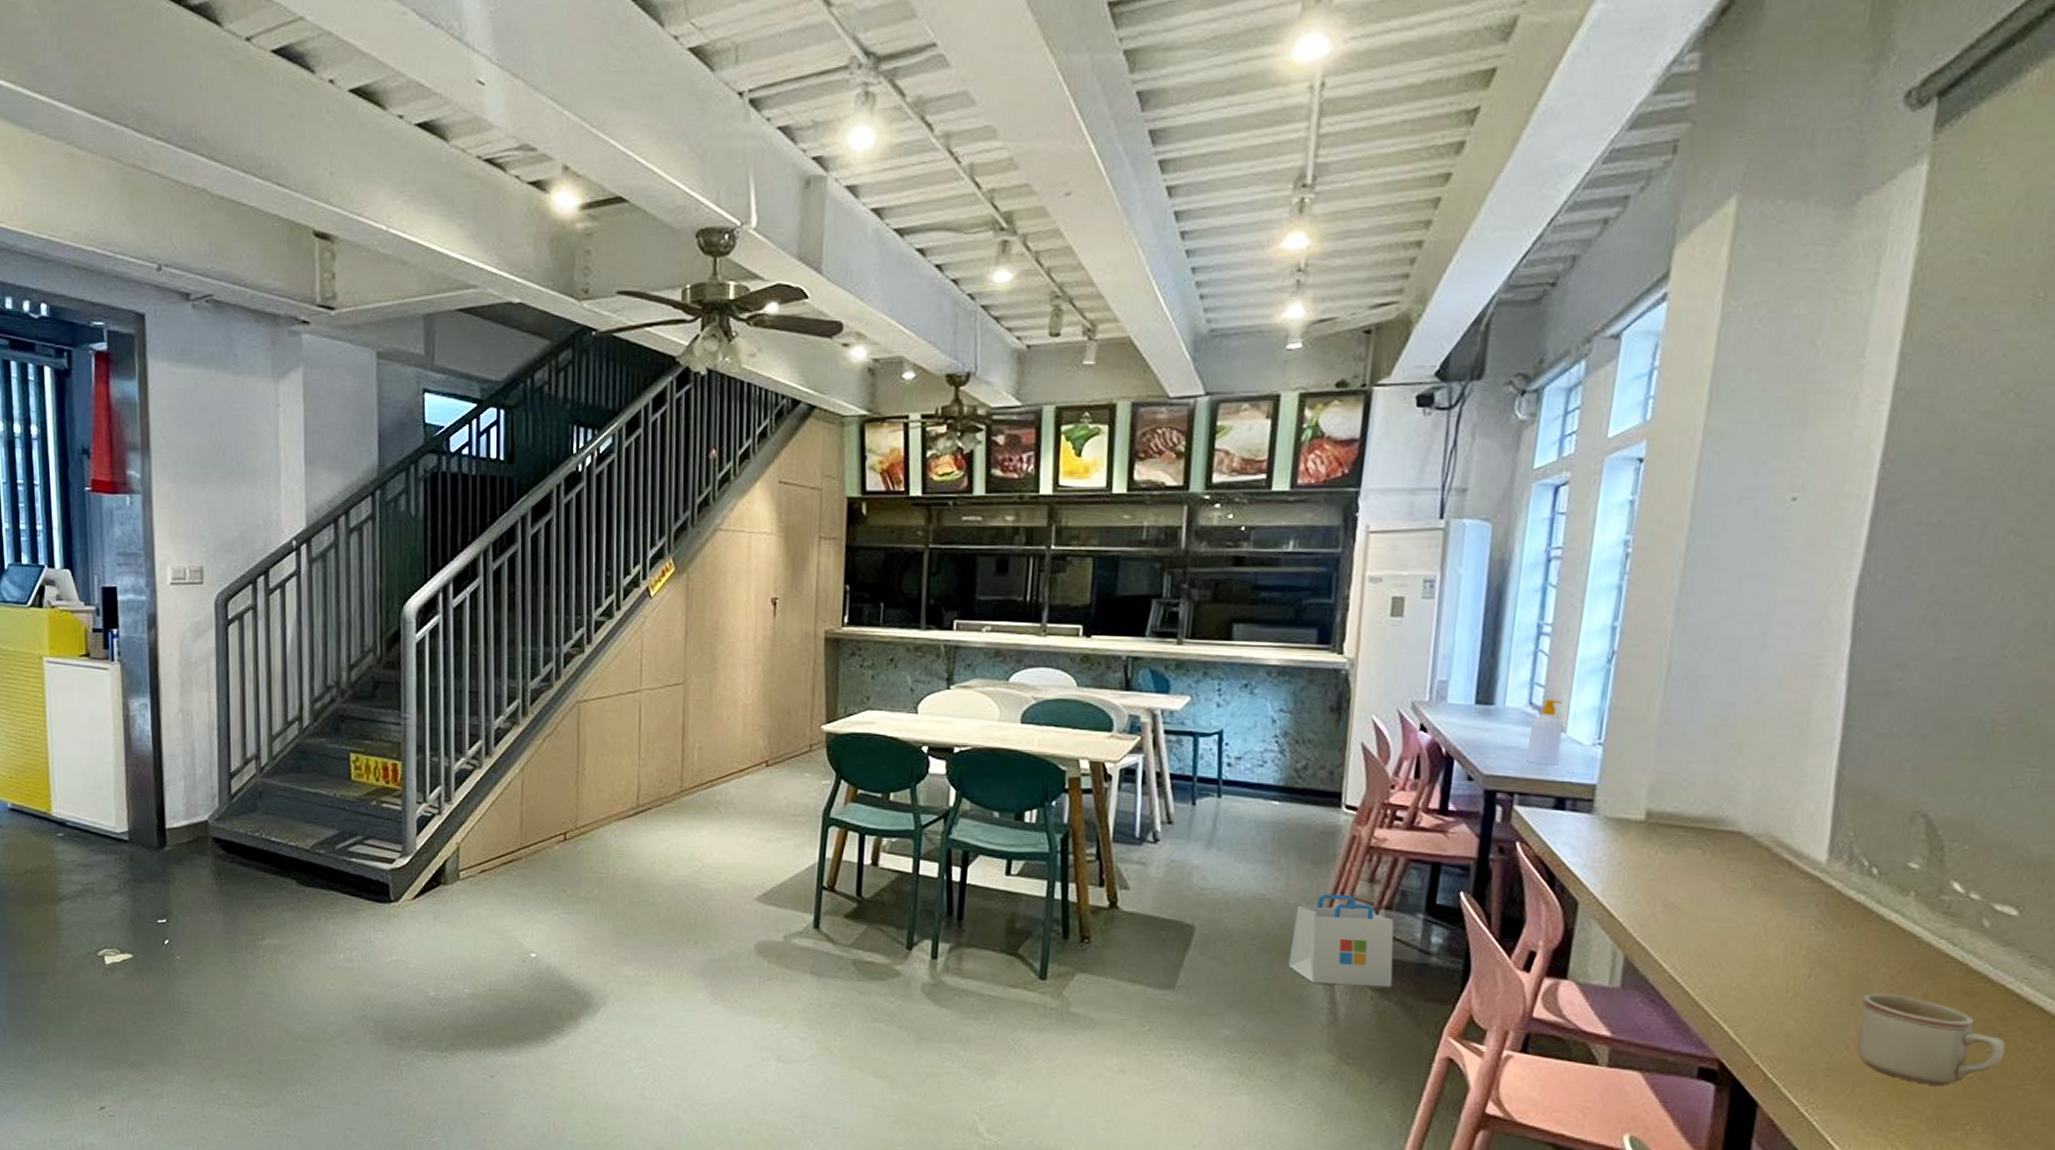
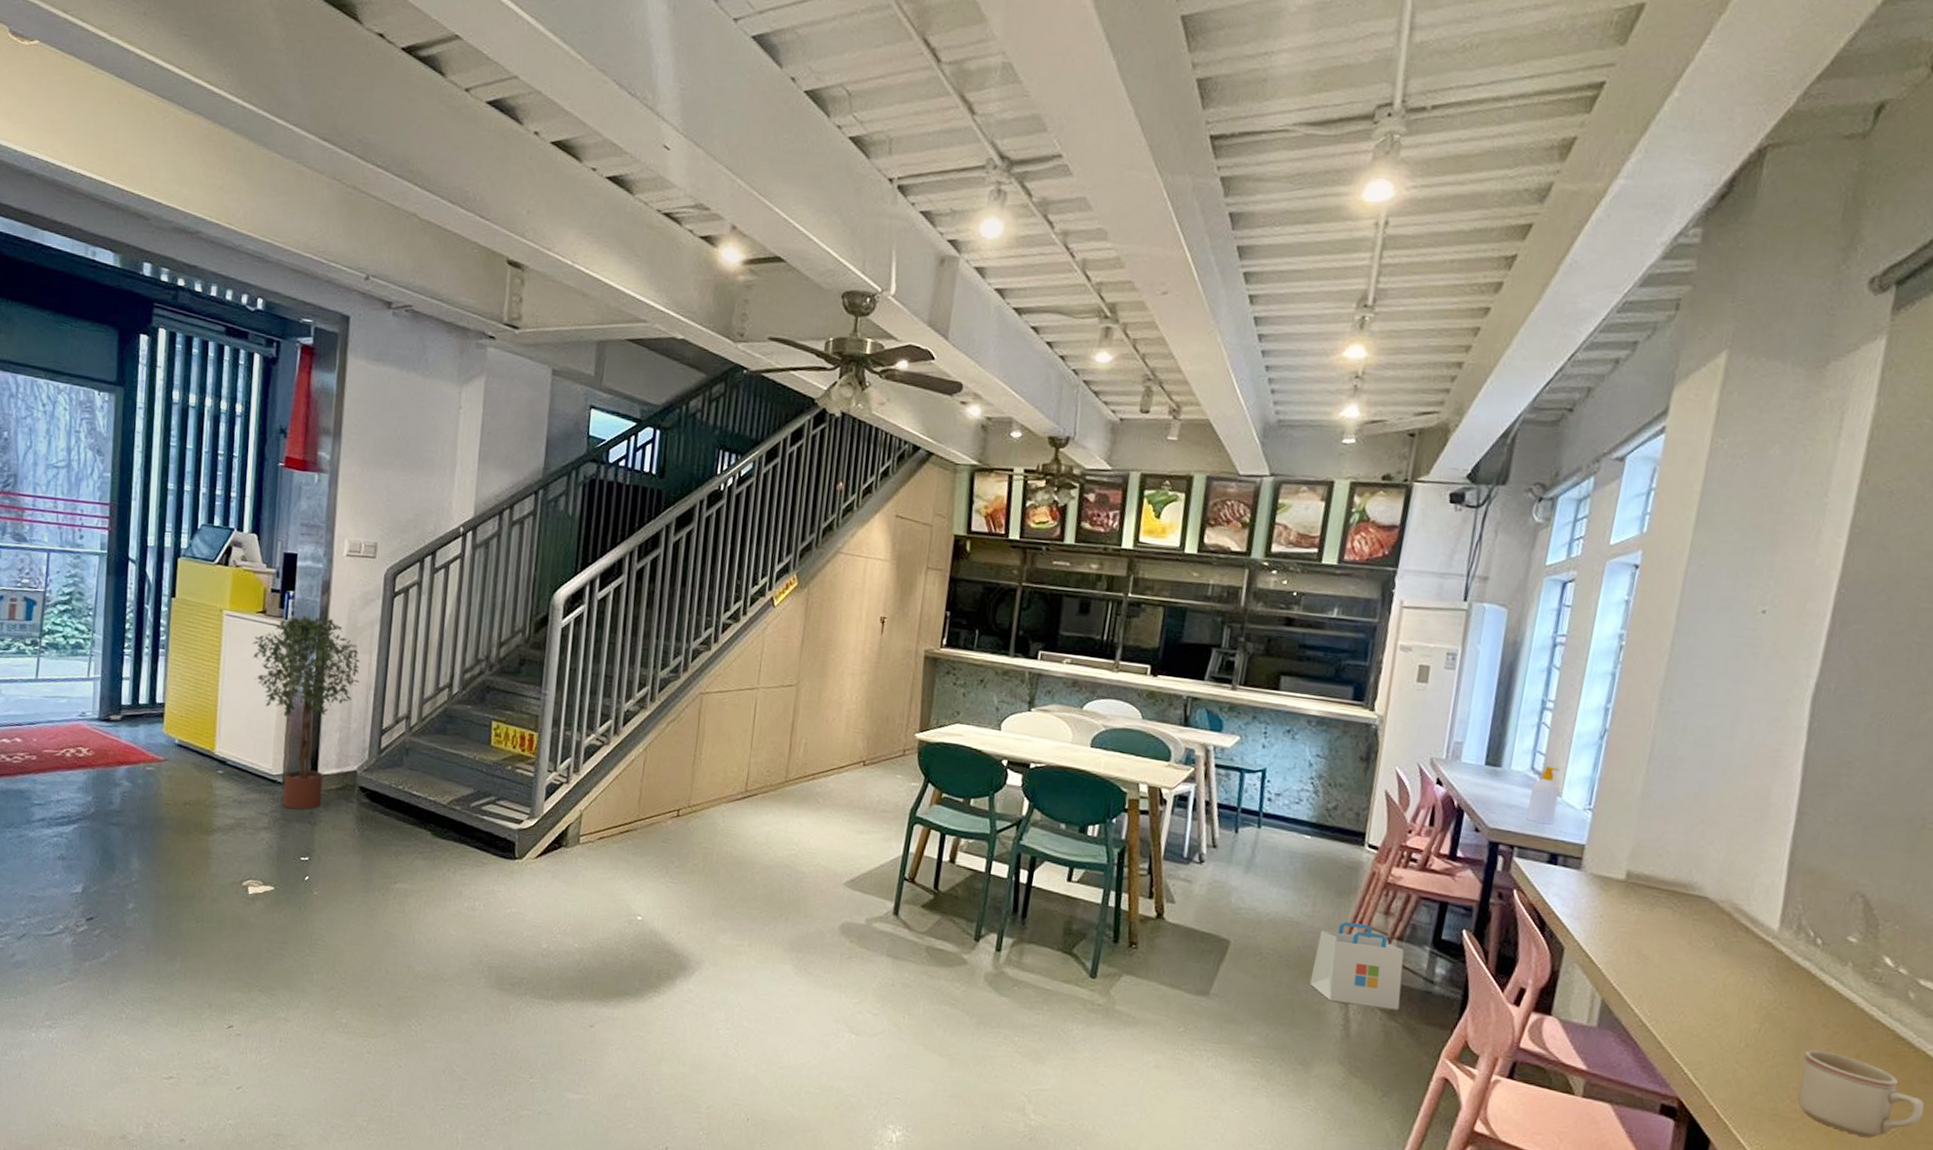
potted tree: none [79,654,201,869] -> present [252,615,360,810]

